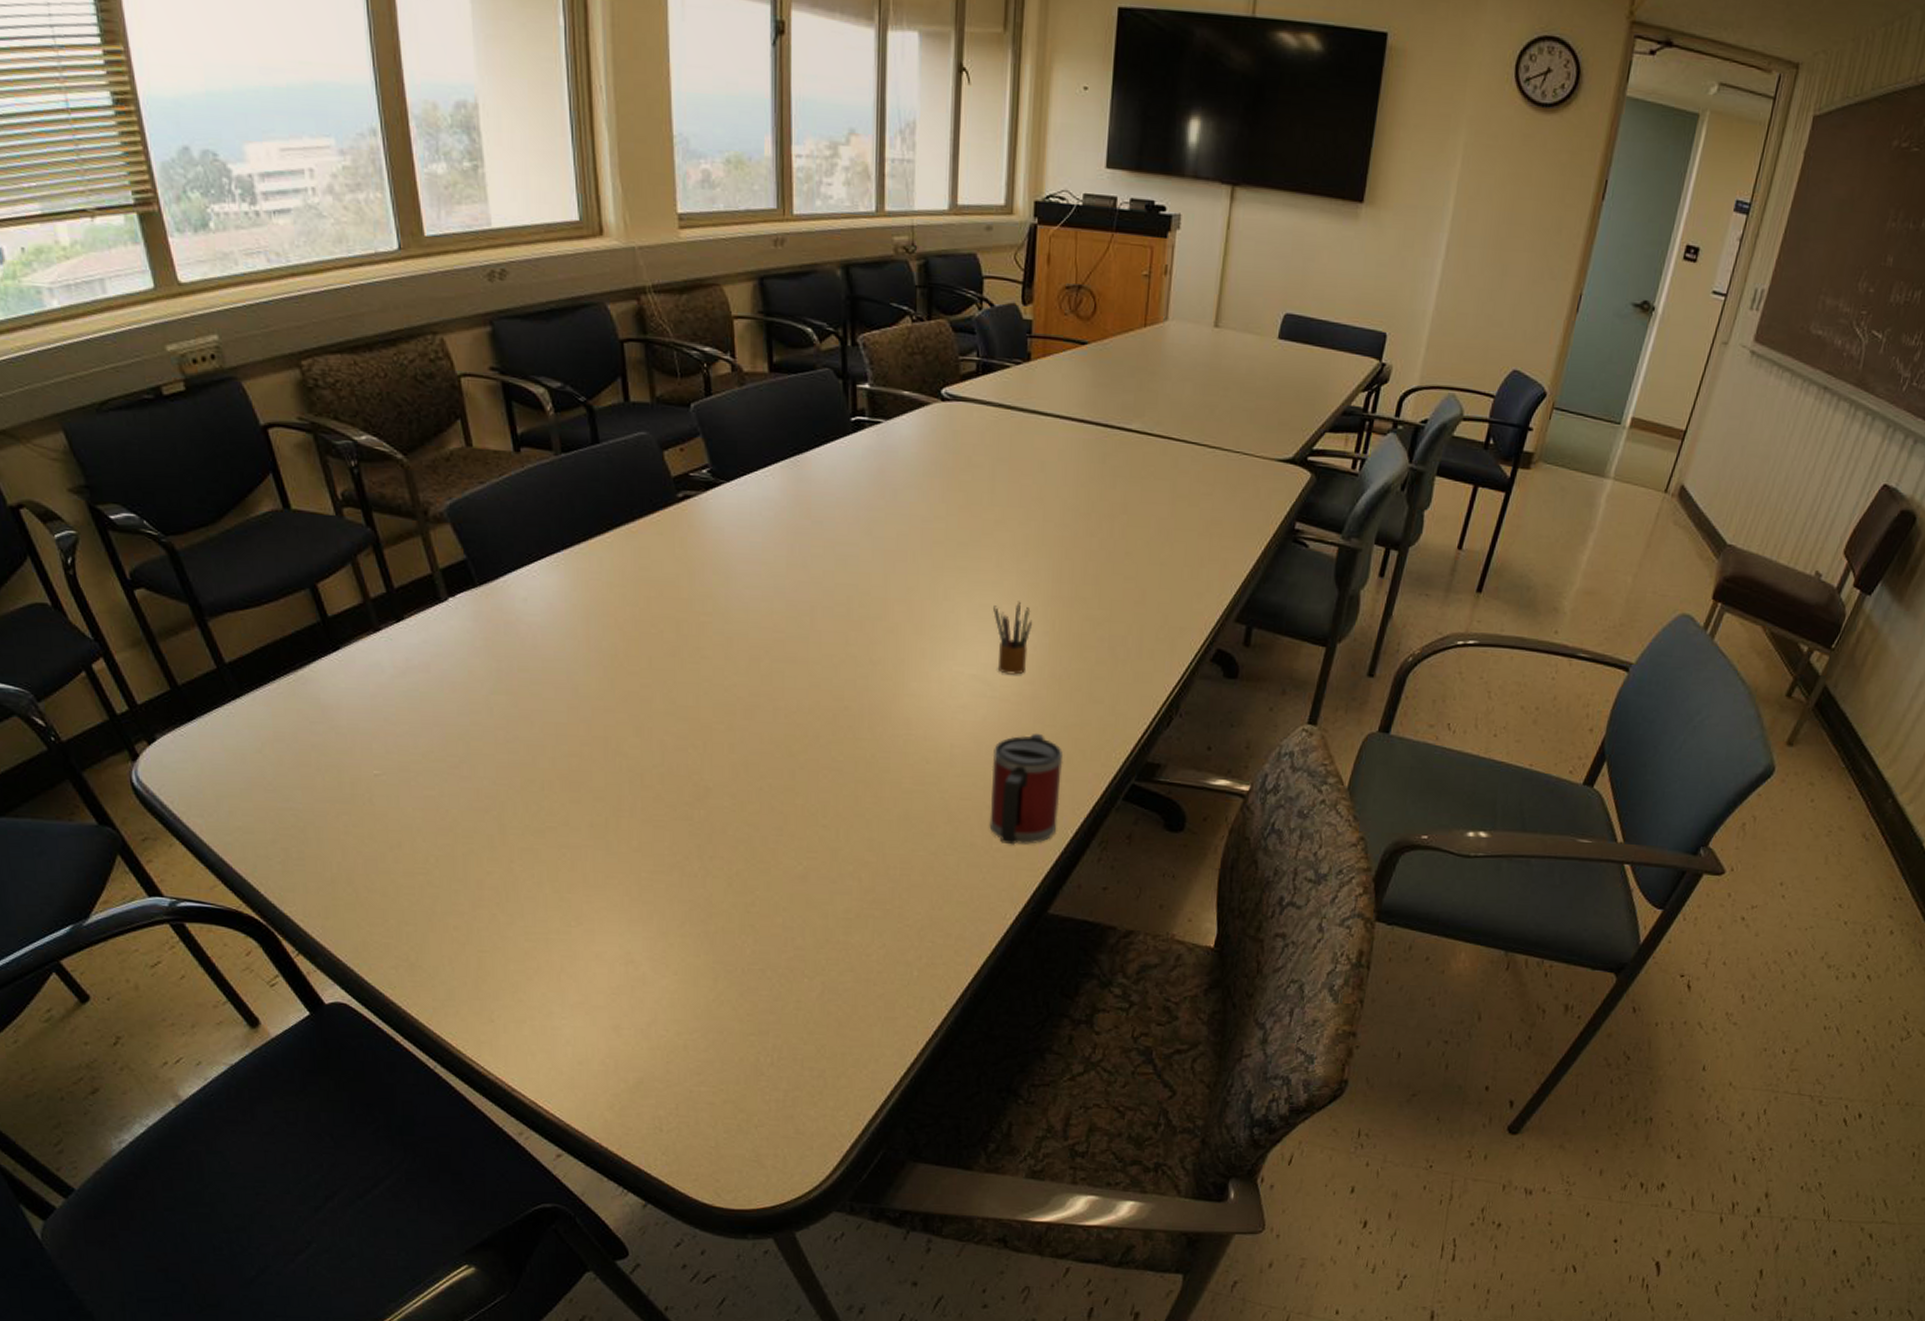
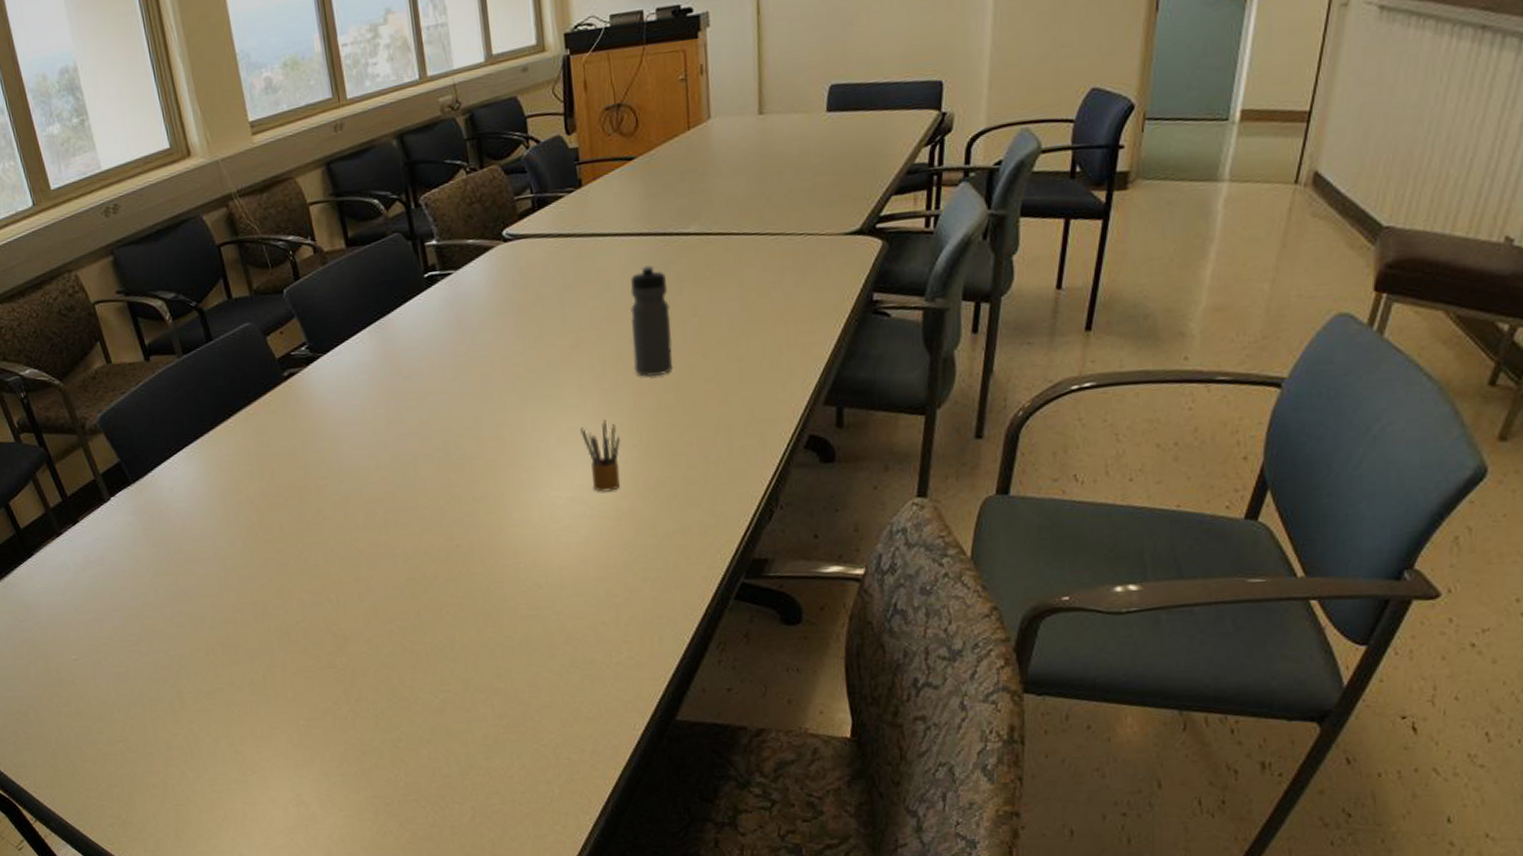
mug: present [989,733,1063,845] -> none [600,544,673,657]
water bottle: none [1056,453,1101,567] -> present [630,265,673,377]

